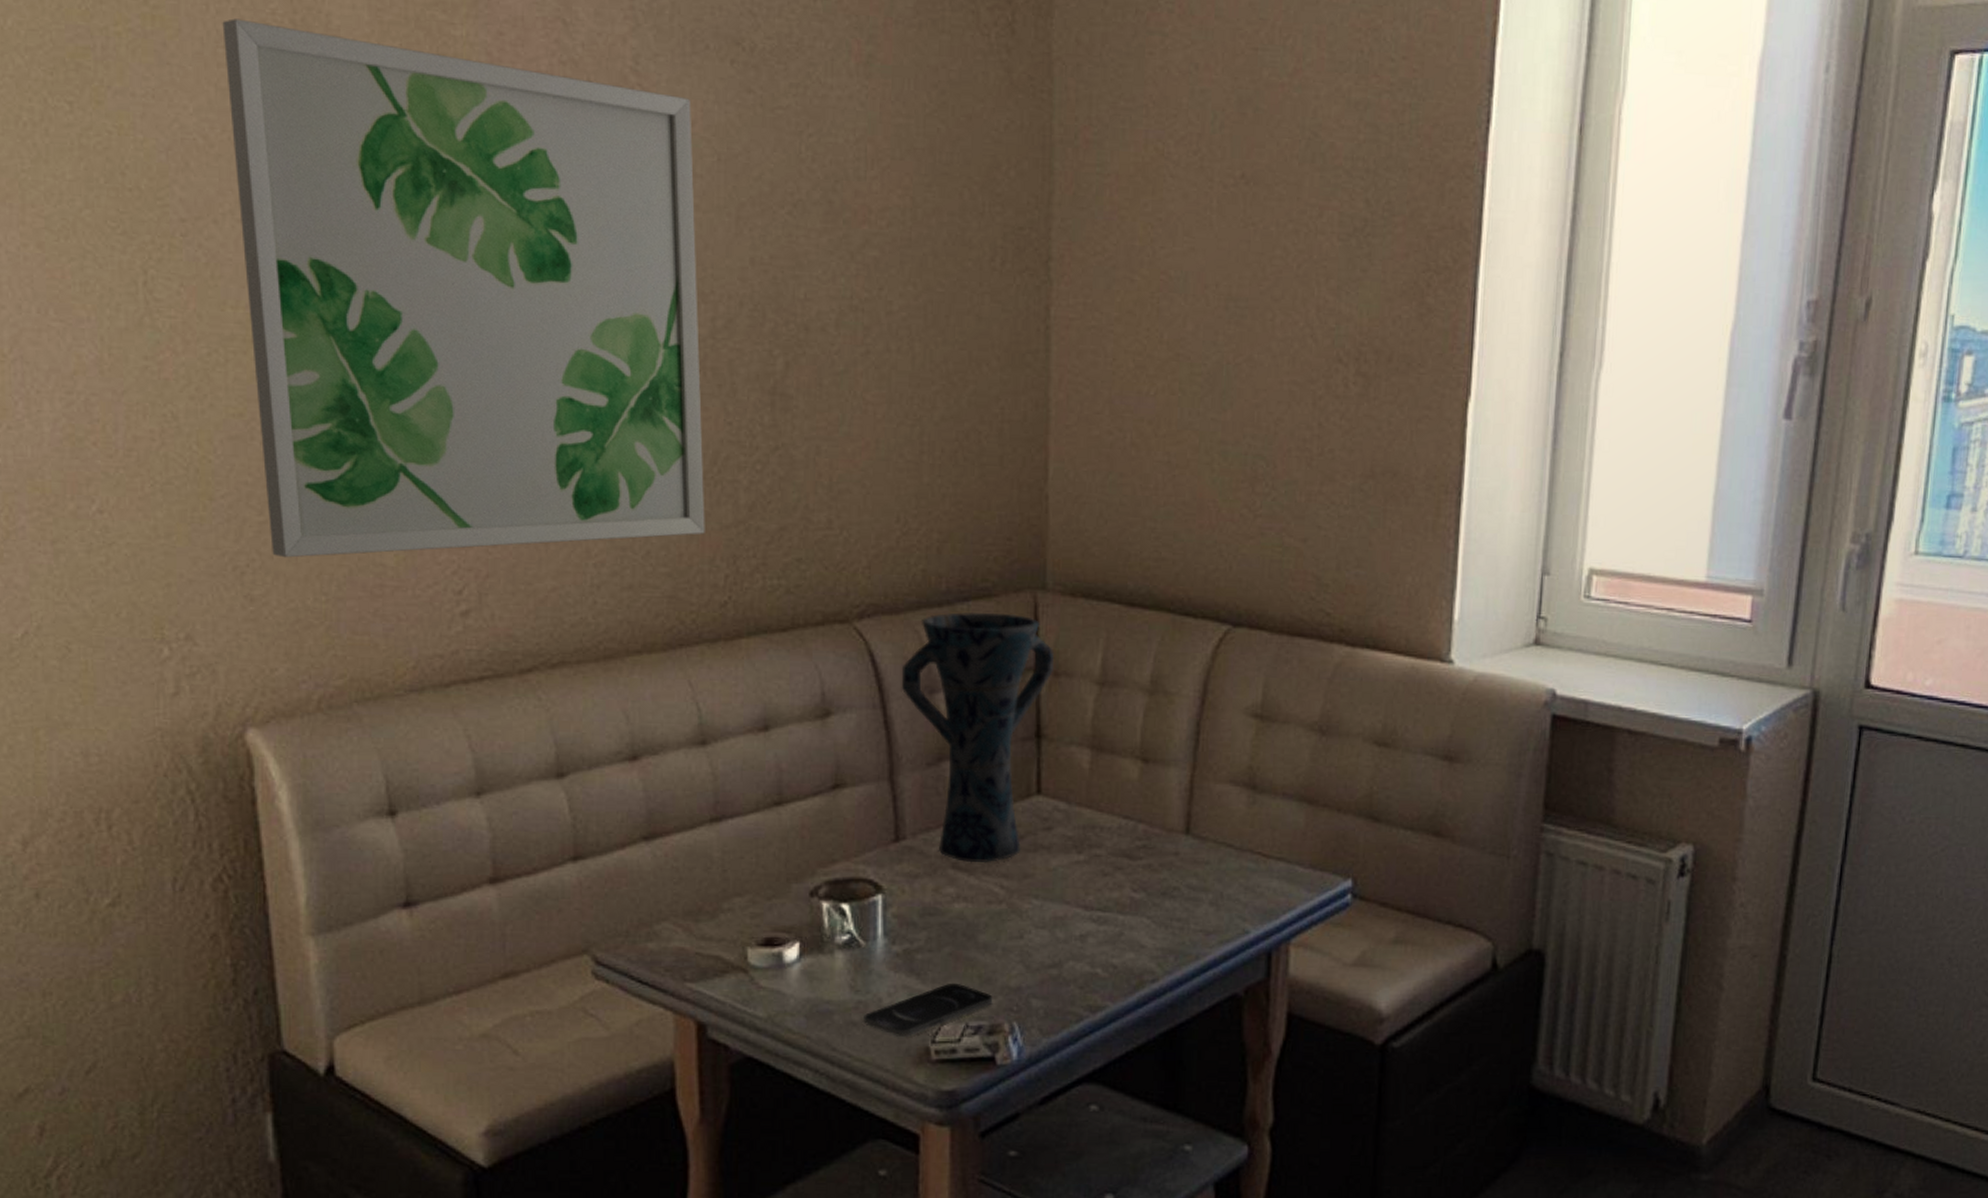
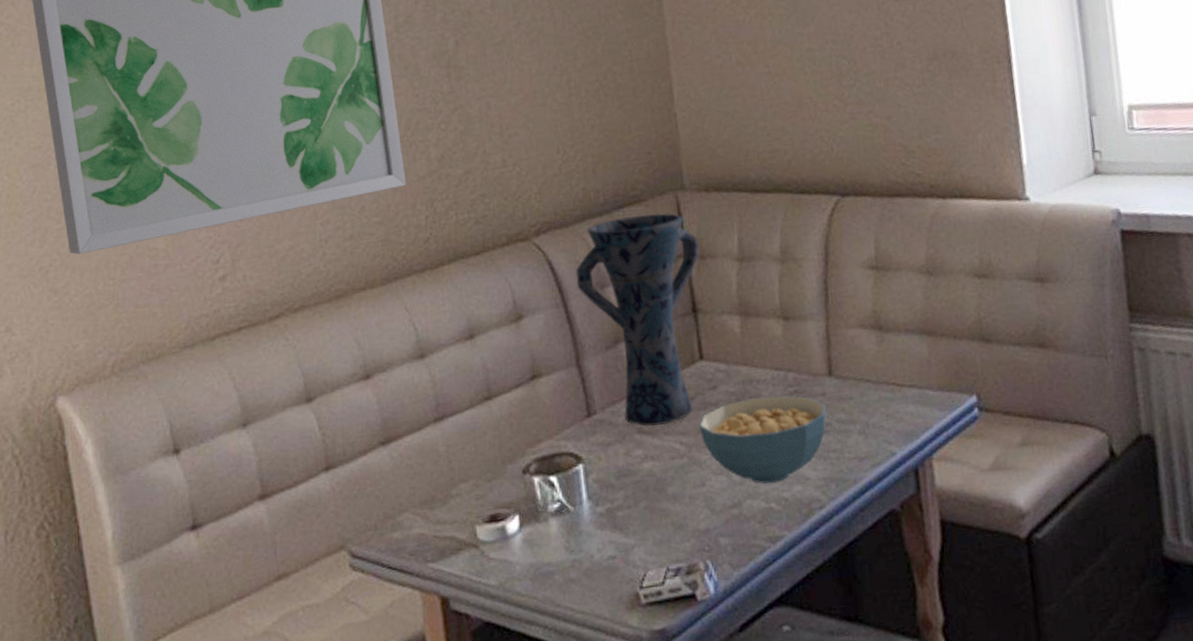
smartphone: present [864,983,992,1037] -> none [580,532,686,587]
cereal bowl: none [1025,847,1178,947] -> present [699,395,827,484]

